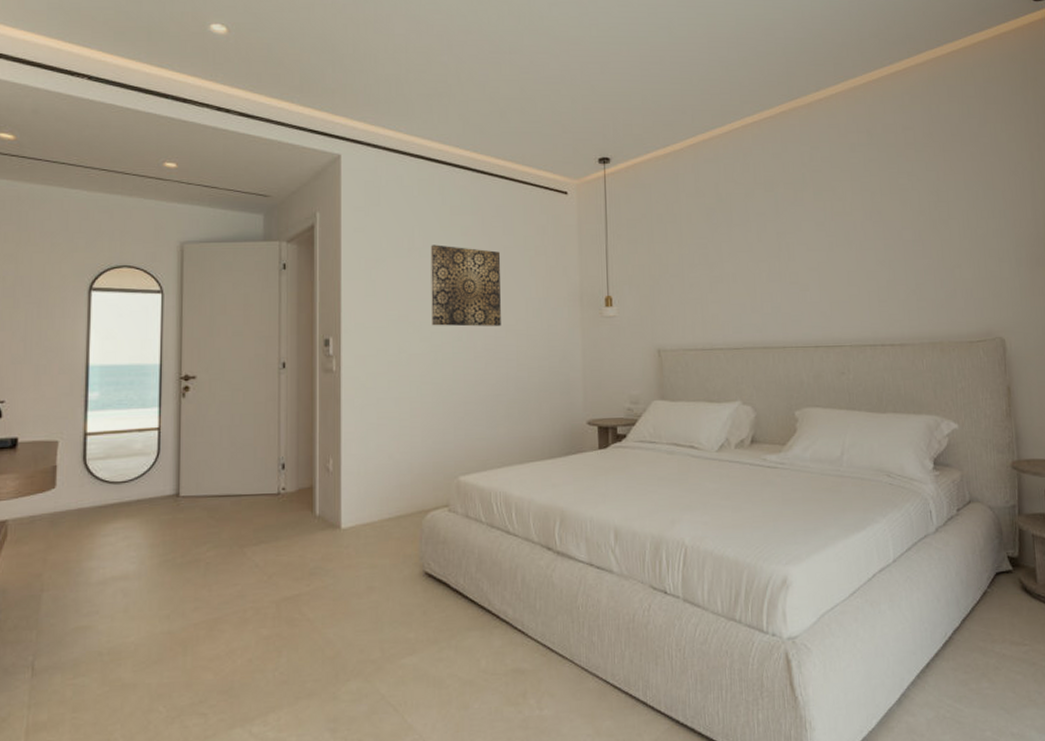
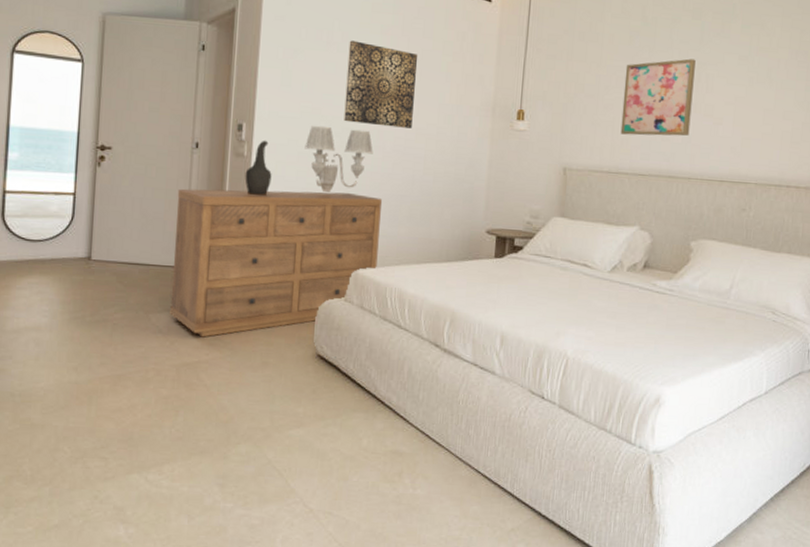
dresser: none [266,397,479,567] -> present [170,188,383,337]
decorative vase: none [335,352,363,410] -> present [245,140,272,195]
wall sconce: none [394,332,464,399] -> present [304,125,373,192]
wall art: none [706,229,778,310] -> present [620,58,696,137]

